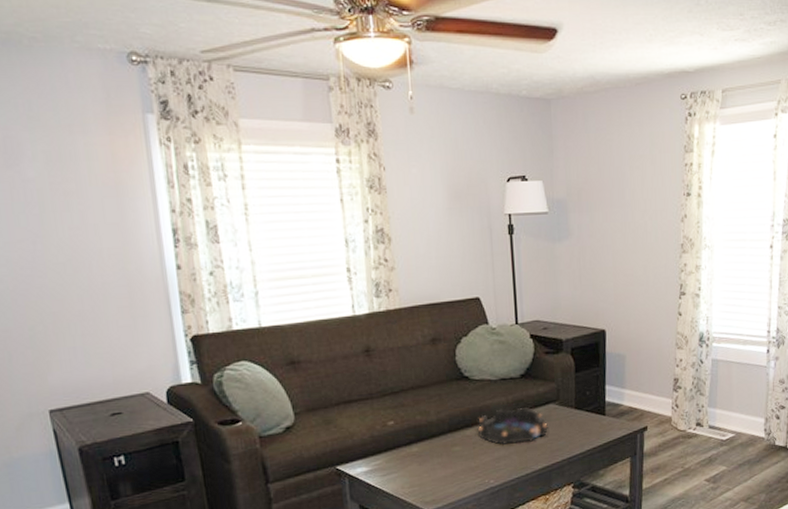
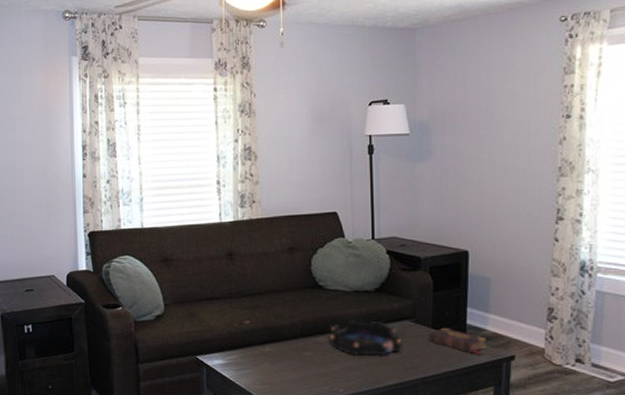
book: none [572,407,623,430] -> present [429,328,486,355]

